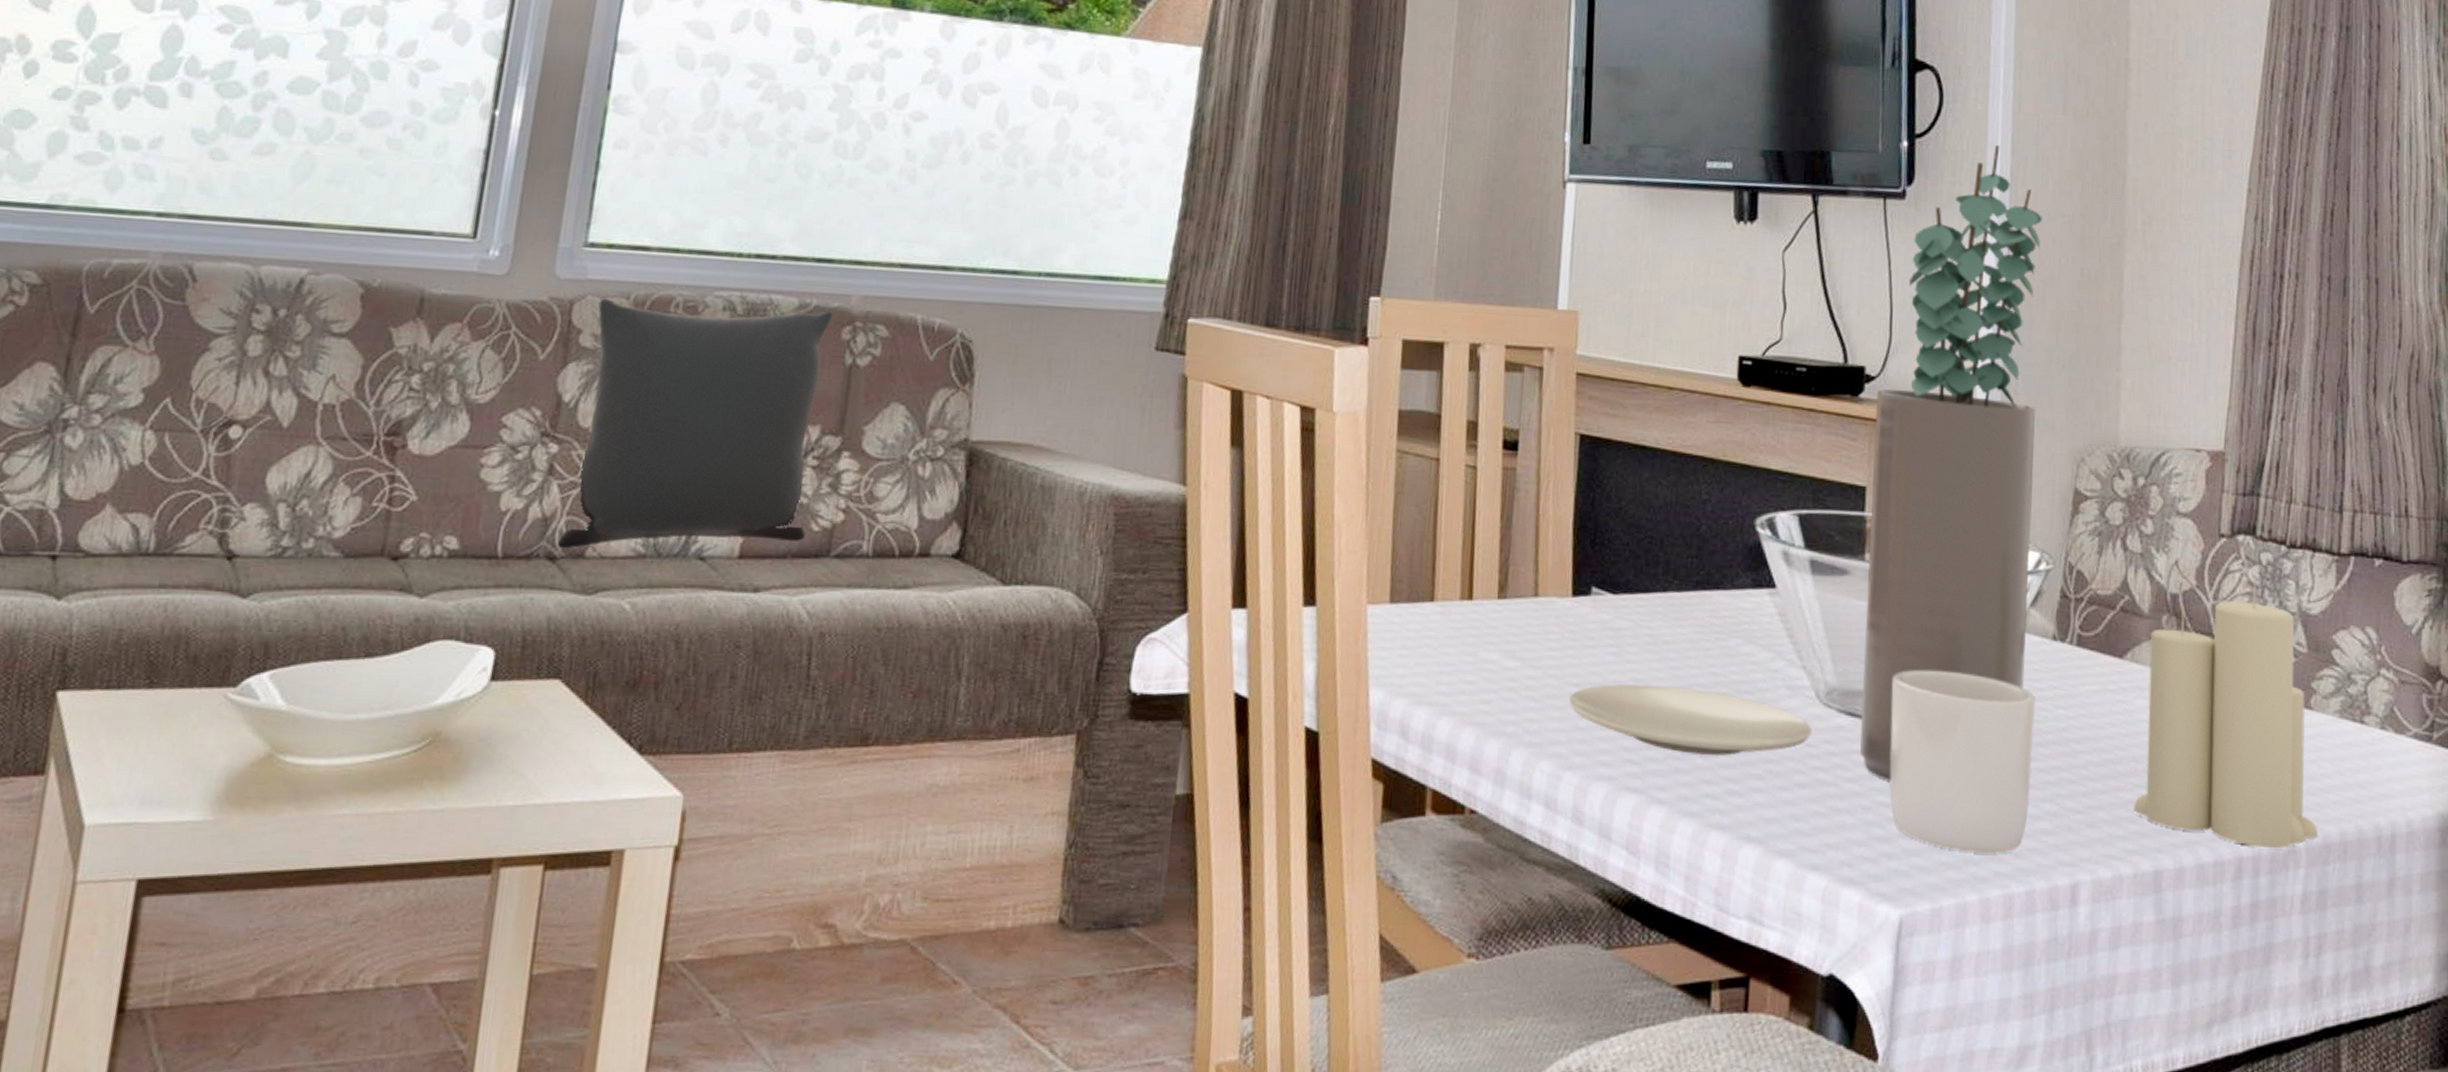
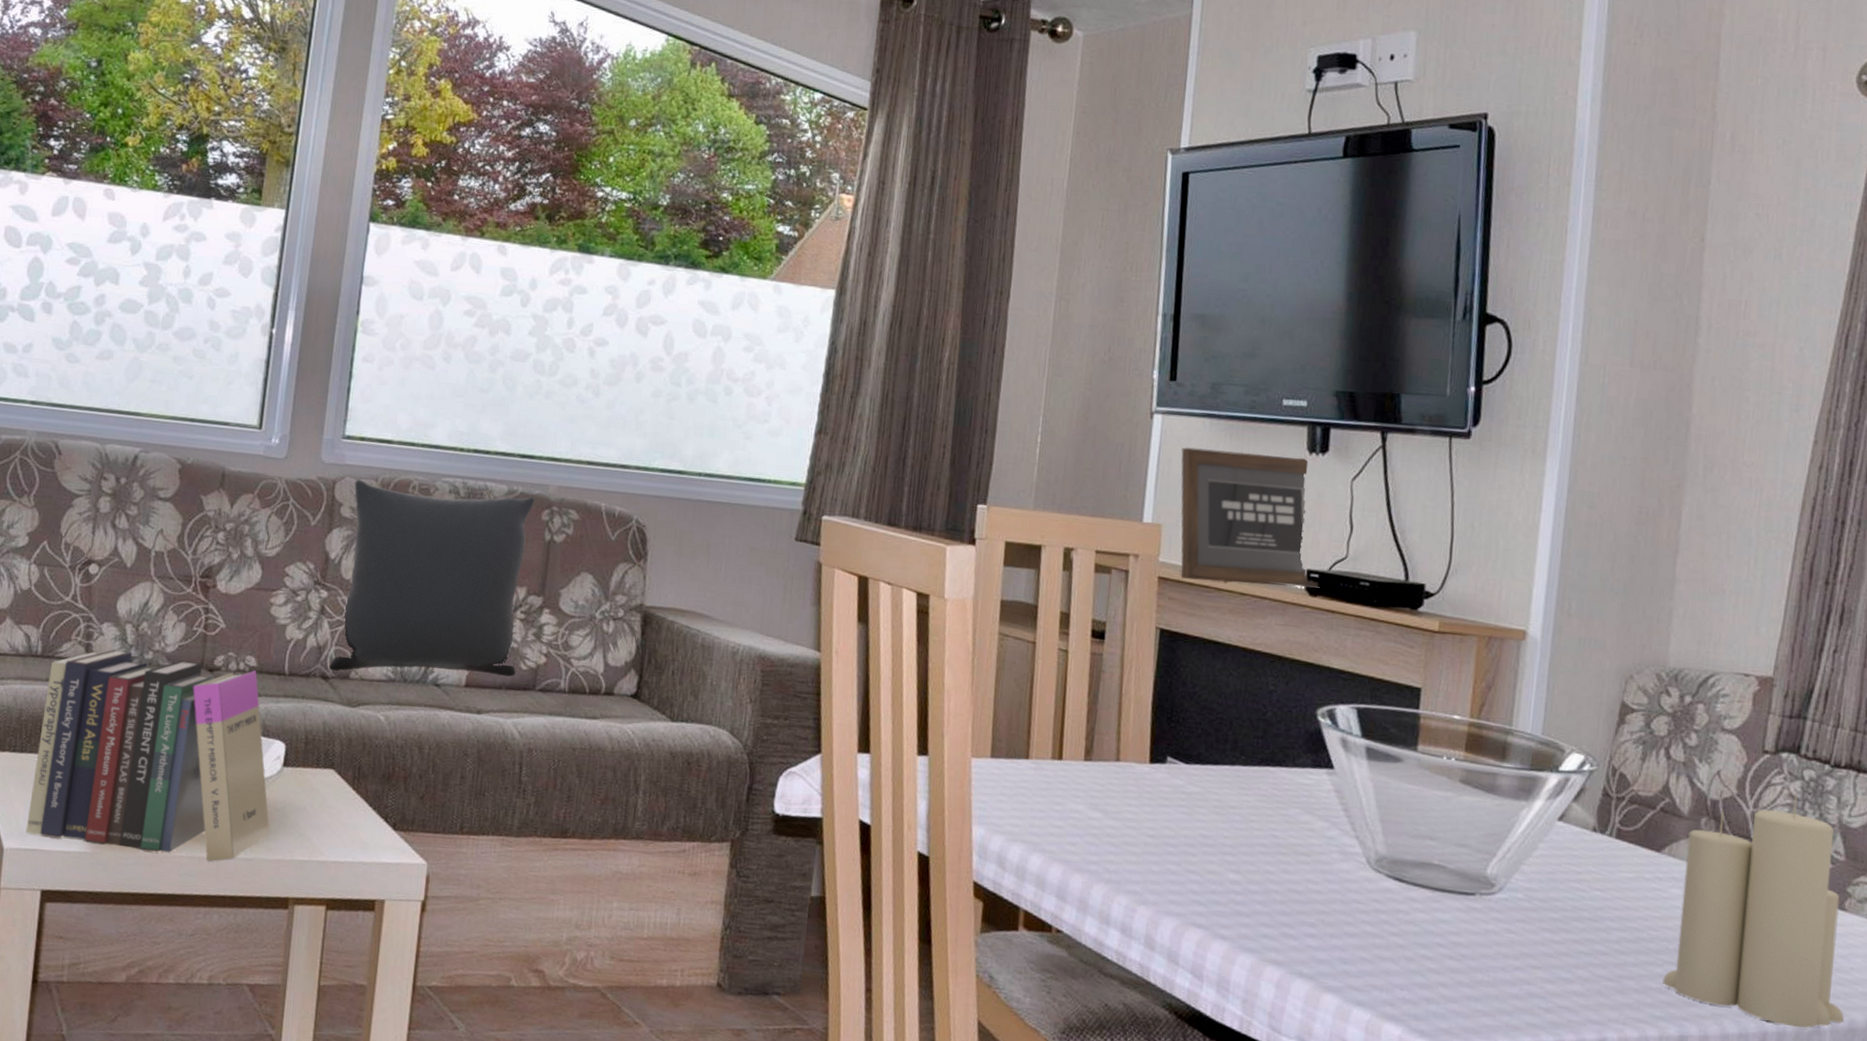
books: none [118,538,469,818] -> present [26,649,270,862]
plate: present [1568,684,1813,756] -> none [1144,838,1363,905]
picture frame: none [1598,220,1754,377] -> present [1181,447,1320,588]
vase: present [1859,145,2042,781] -> none [1405,393,1604,939]
mug: present [1889,669,2036,853] -> none [1431,846,1574,1008]

